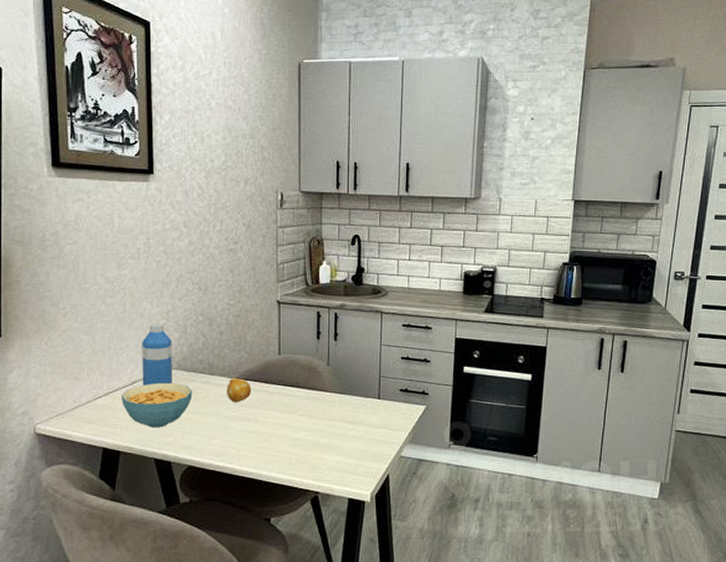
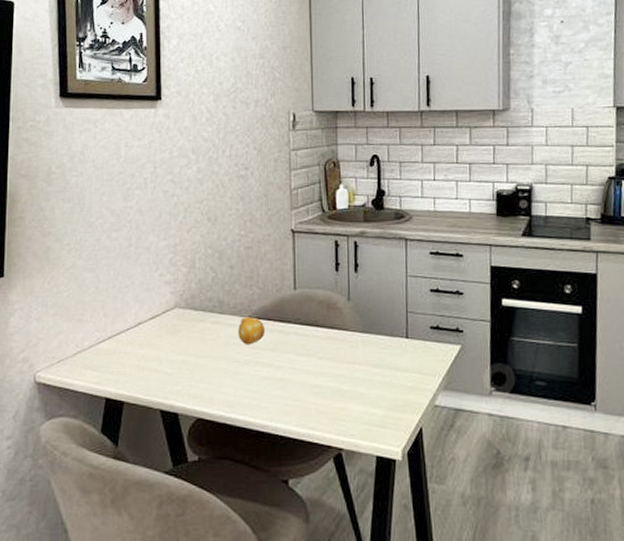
cereal bowl: present [120,382,193,427] -> none [125,323,202,374]
water bottle: present [142,323,172,386] -> none [148,258,180,328]

